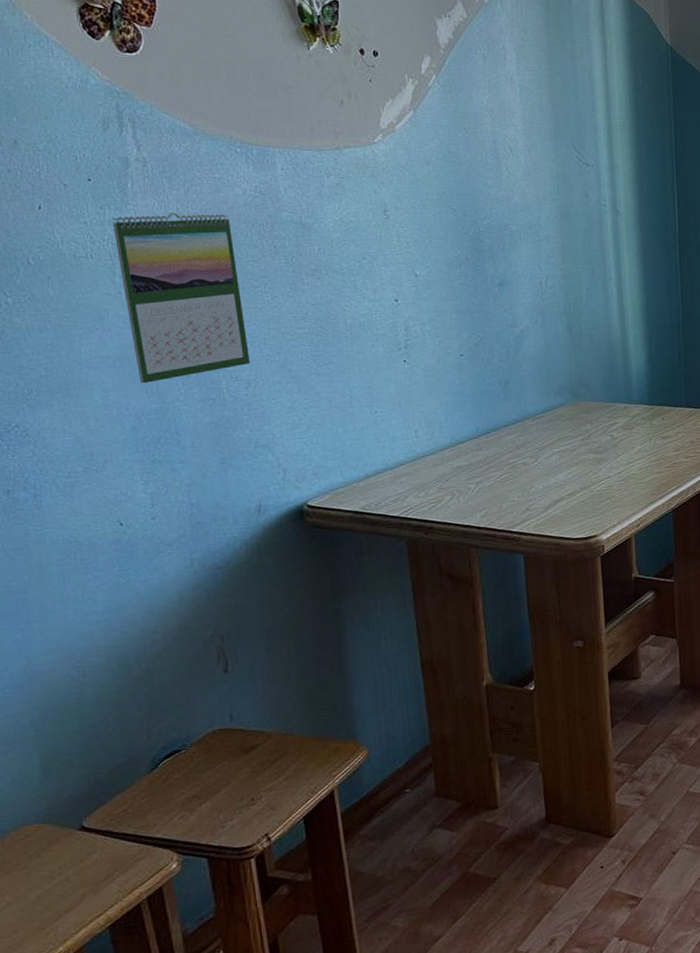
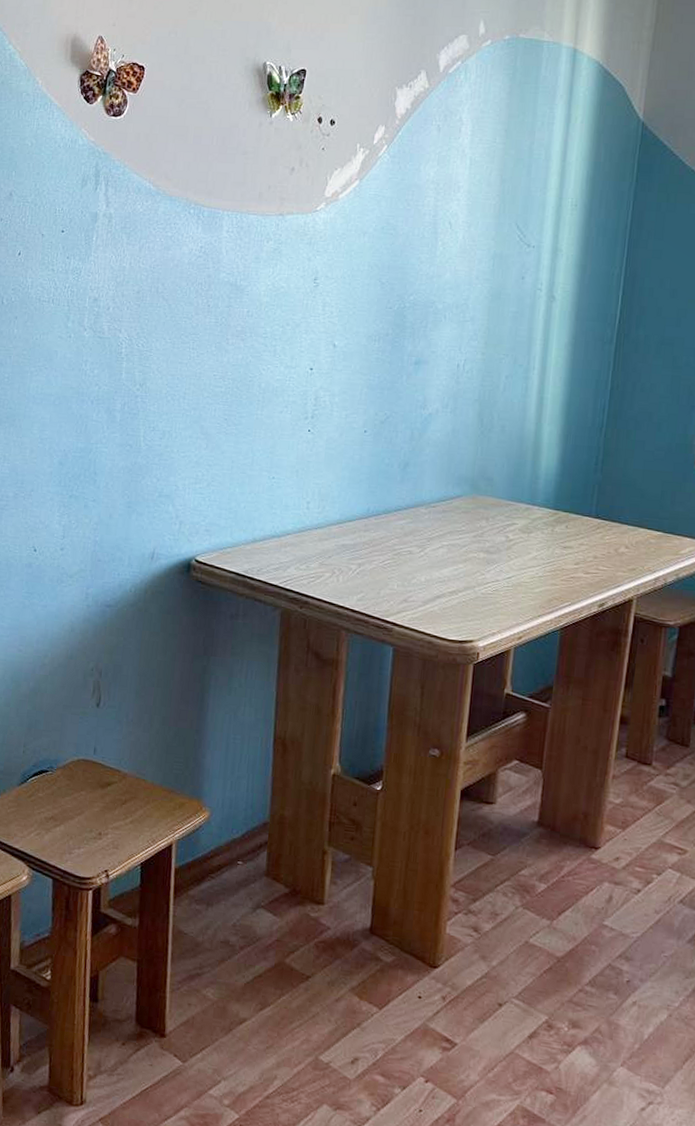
calendar: present [112,213,250,384] -> none [72,266,173,423]

